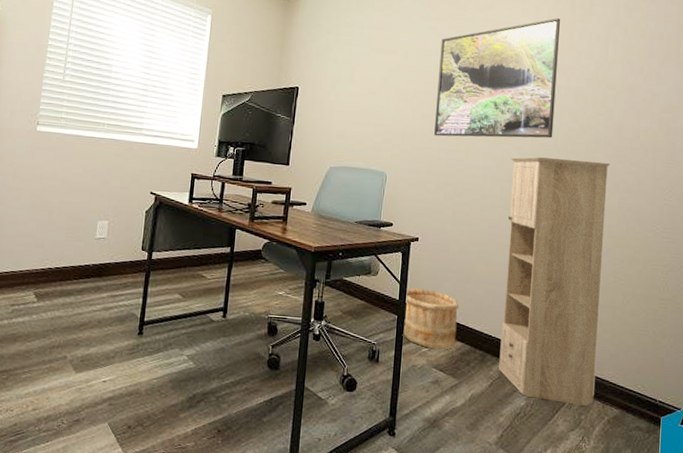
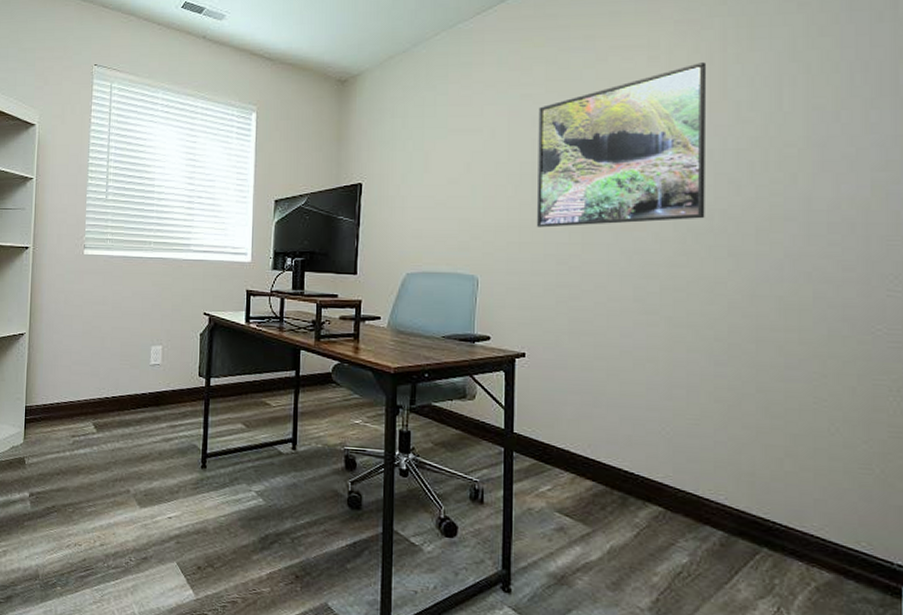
wooden bucket: present [402,288,459,350] -> none [511,414,586,490]
storage cabinet: present [499,156,610,406] -> none [645,244,796,567]

